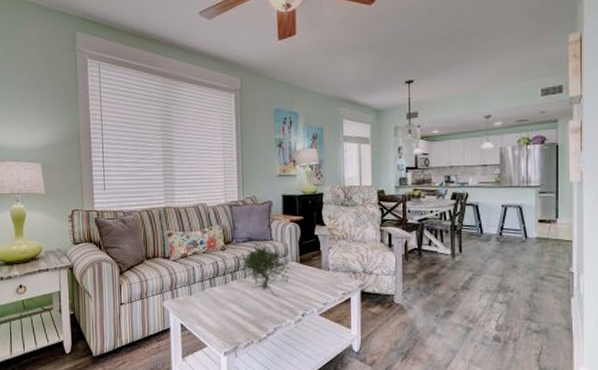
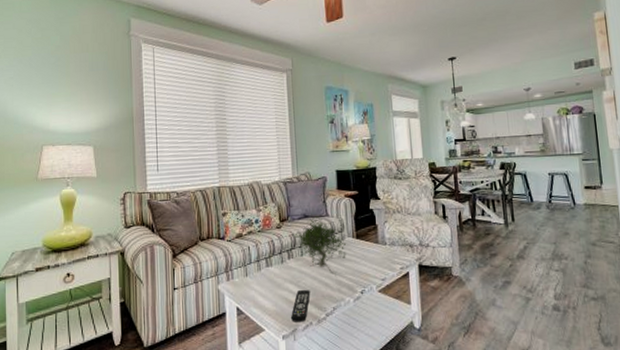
remote control: none [233,311,253,340] -> present [291,290,311,322]

